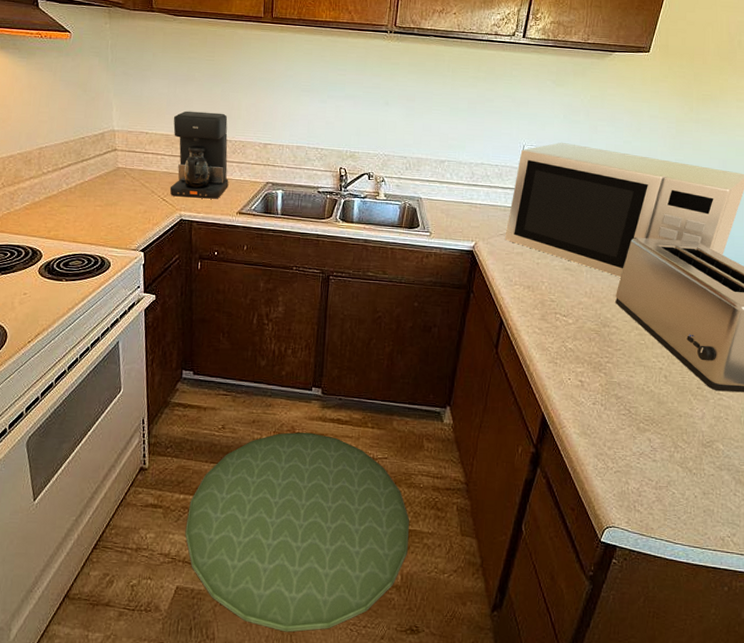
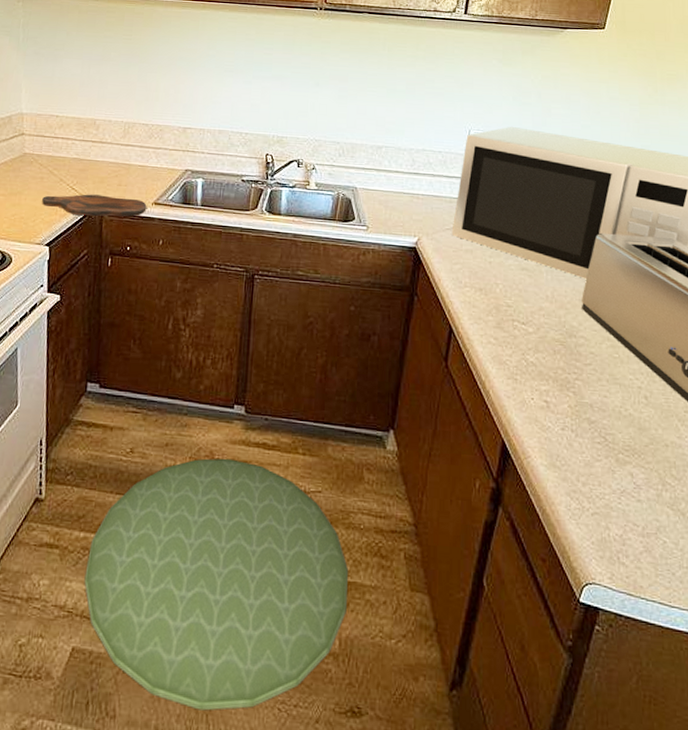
cutting board: none [136,204,232,225] -> present [42,194,147,217]
coffee maker: present [169,111,229,199] -> none [79,92,145,188]

